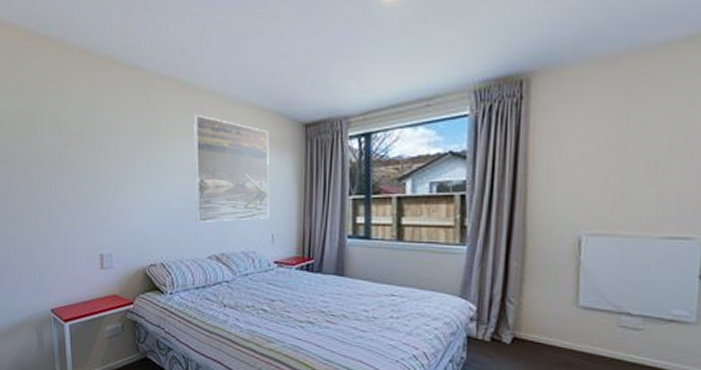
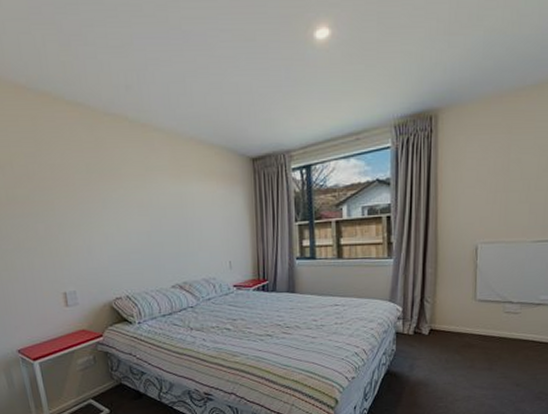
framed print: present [194,115,270,222] -> none [145,152,226,255]

